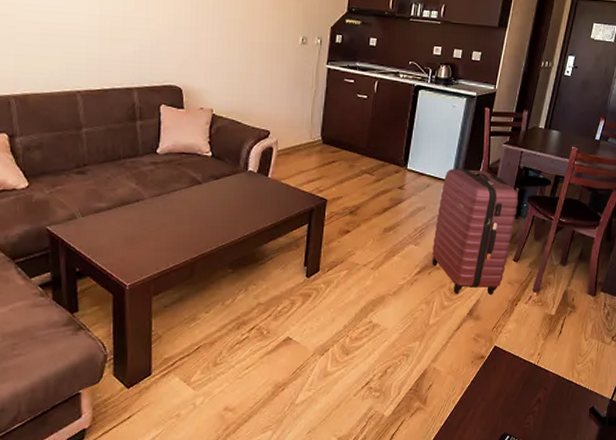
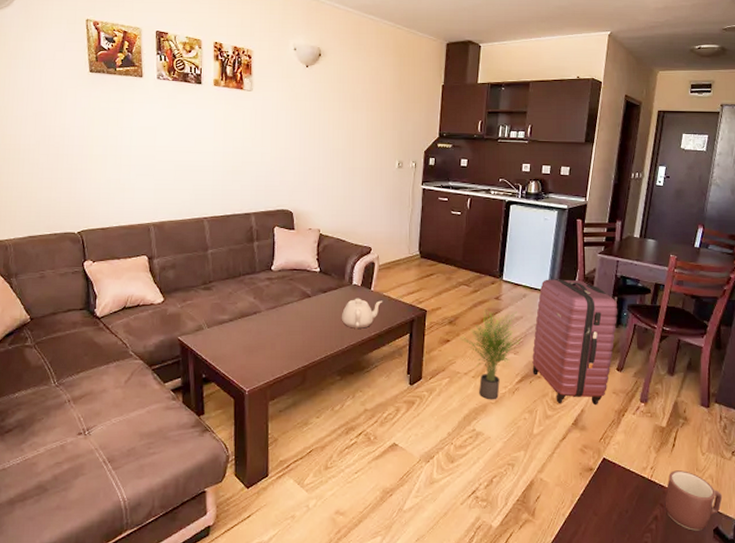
teapot: none [234,185,281,218] -> present [341,298,383,329]
potted plant: none [360,199,423,291] -> present [459,309,522,399]
mug: none [548,356,600,411] -> present [664,470,723,531]

